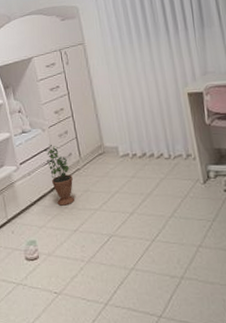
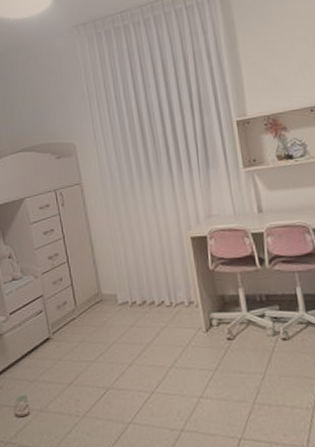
potted plant: present [43,144,74,206] -> none [35,292,69,358]

